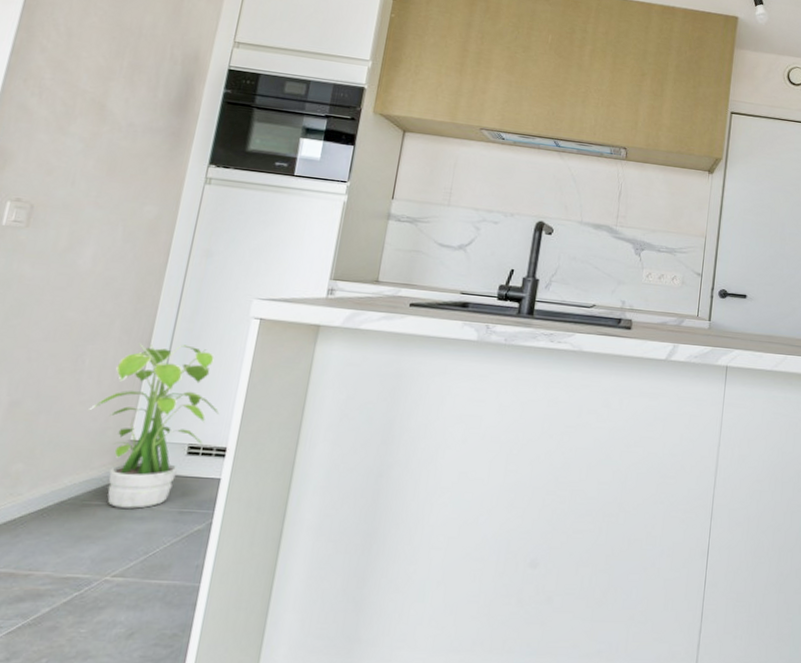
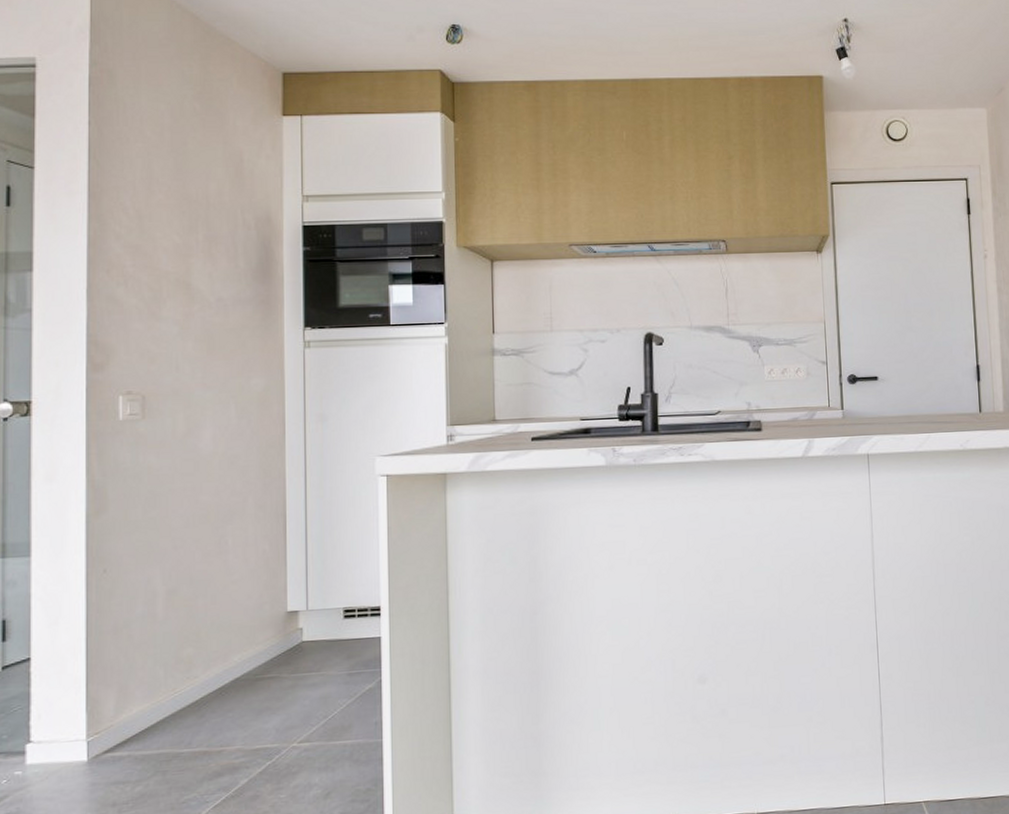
potted plant: present [88,342,220,509] -> none [242,512,367,678]

